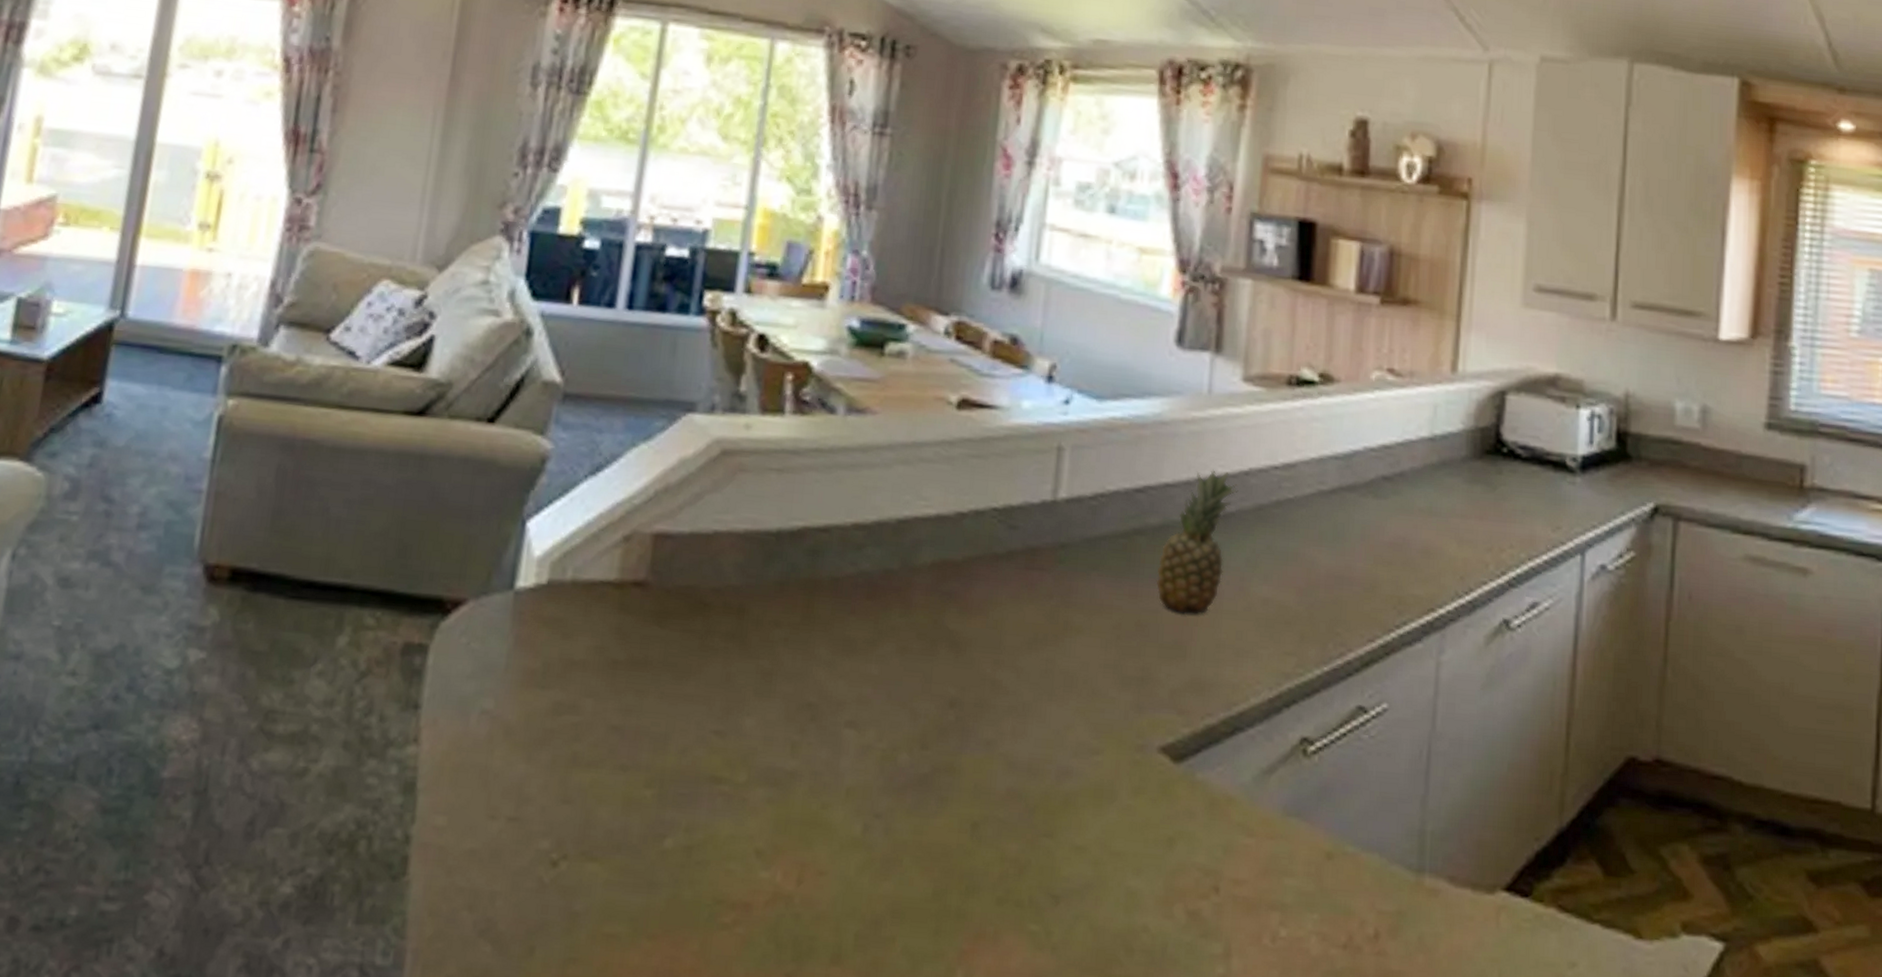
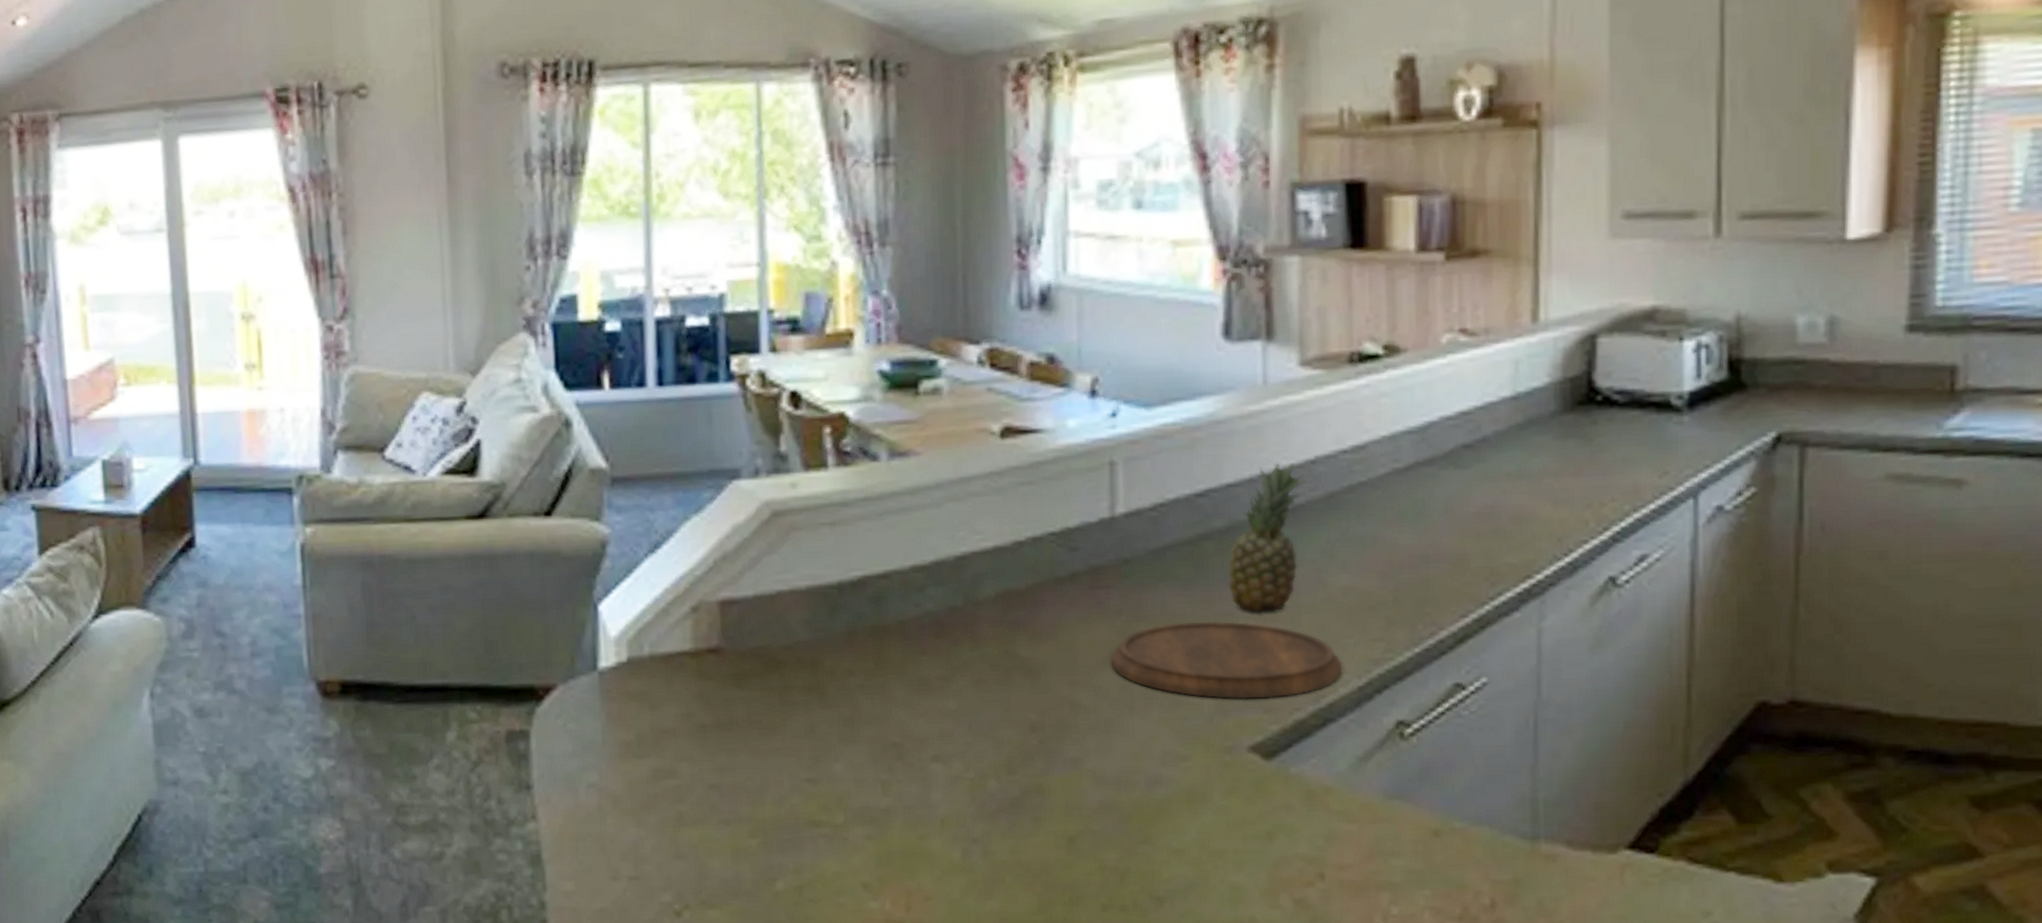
cutting board: none [1035,612,1256,701] -> present [1110,620,1343,699]

